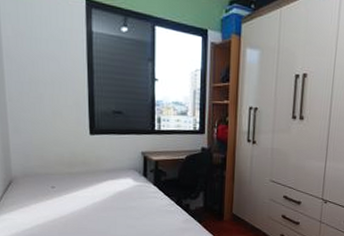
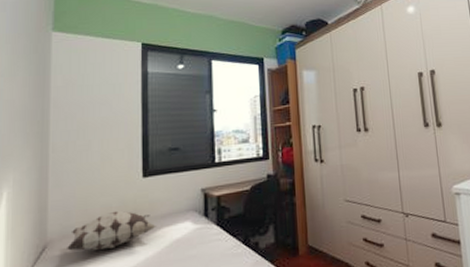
decorative pillow: none [29,160,102,191] -> present [67,210,156,251]

